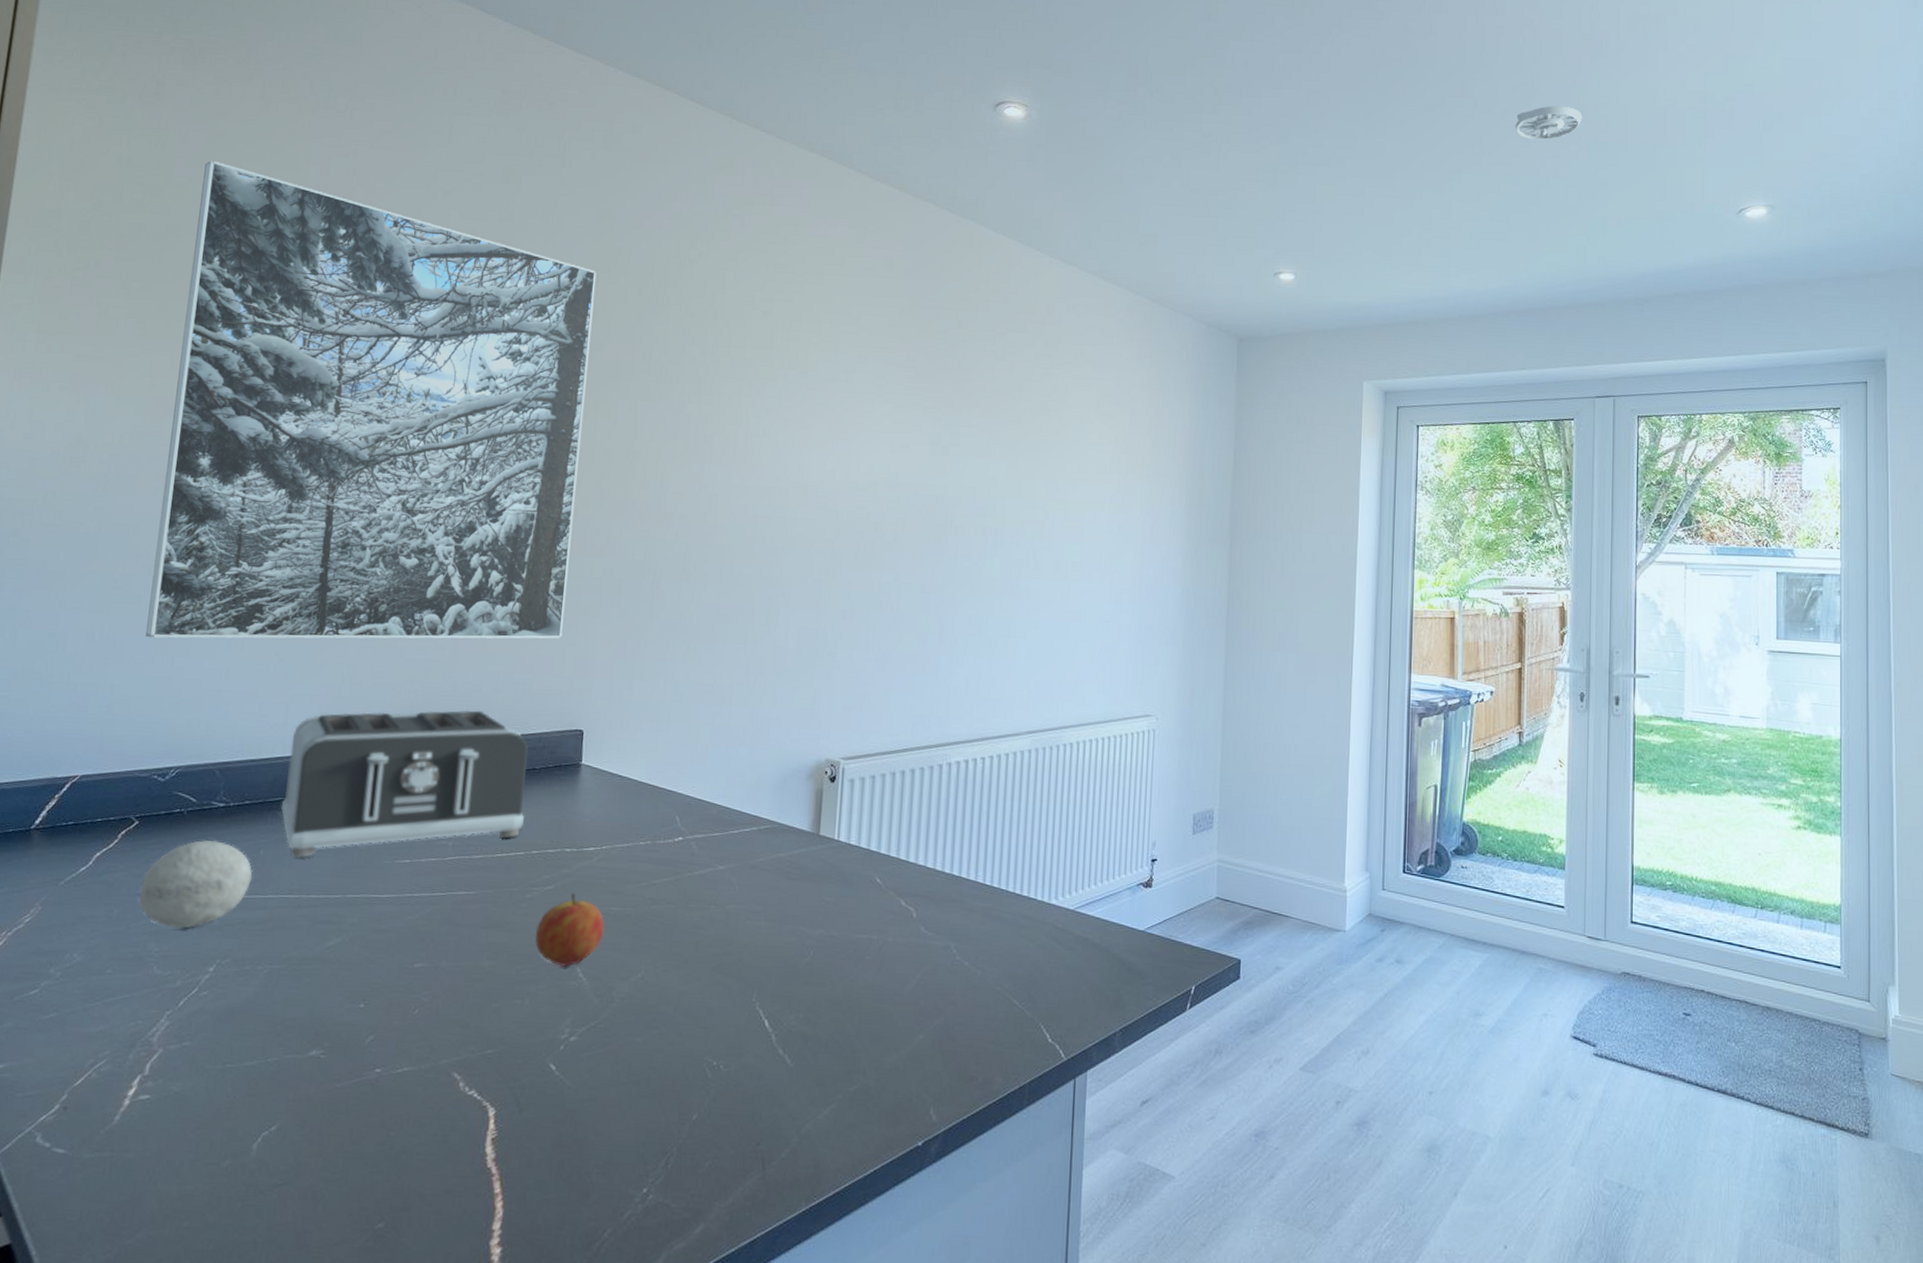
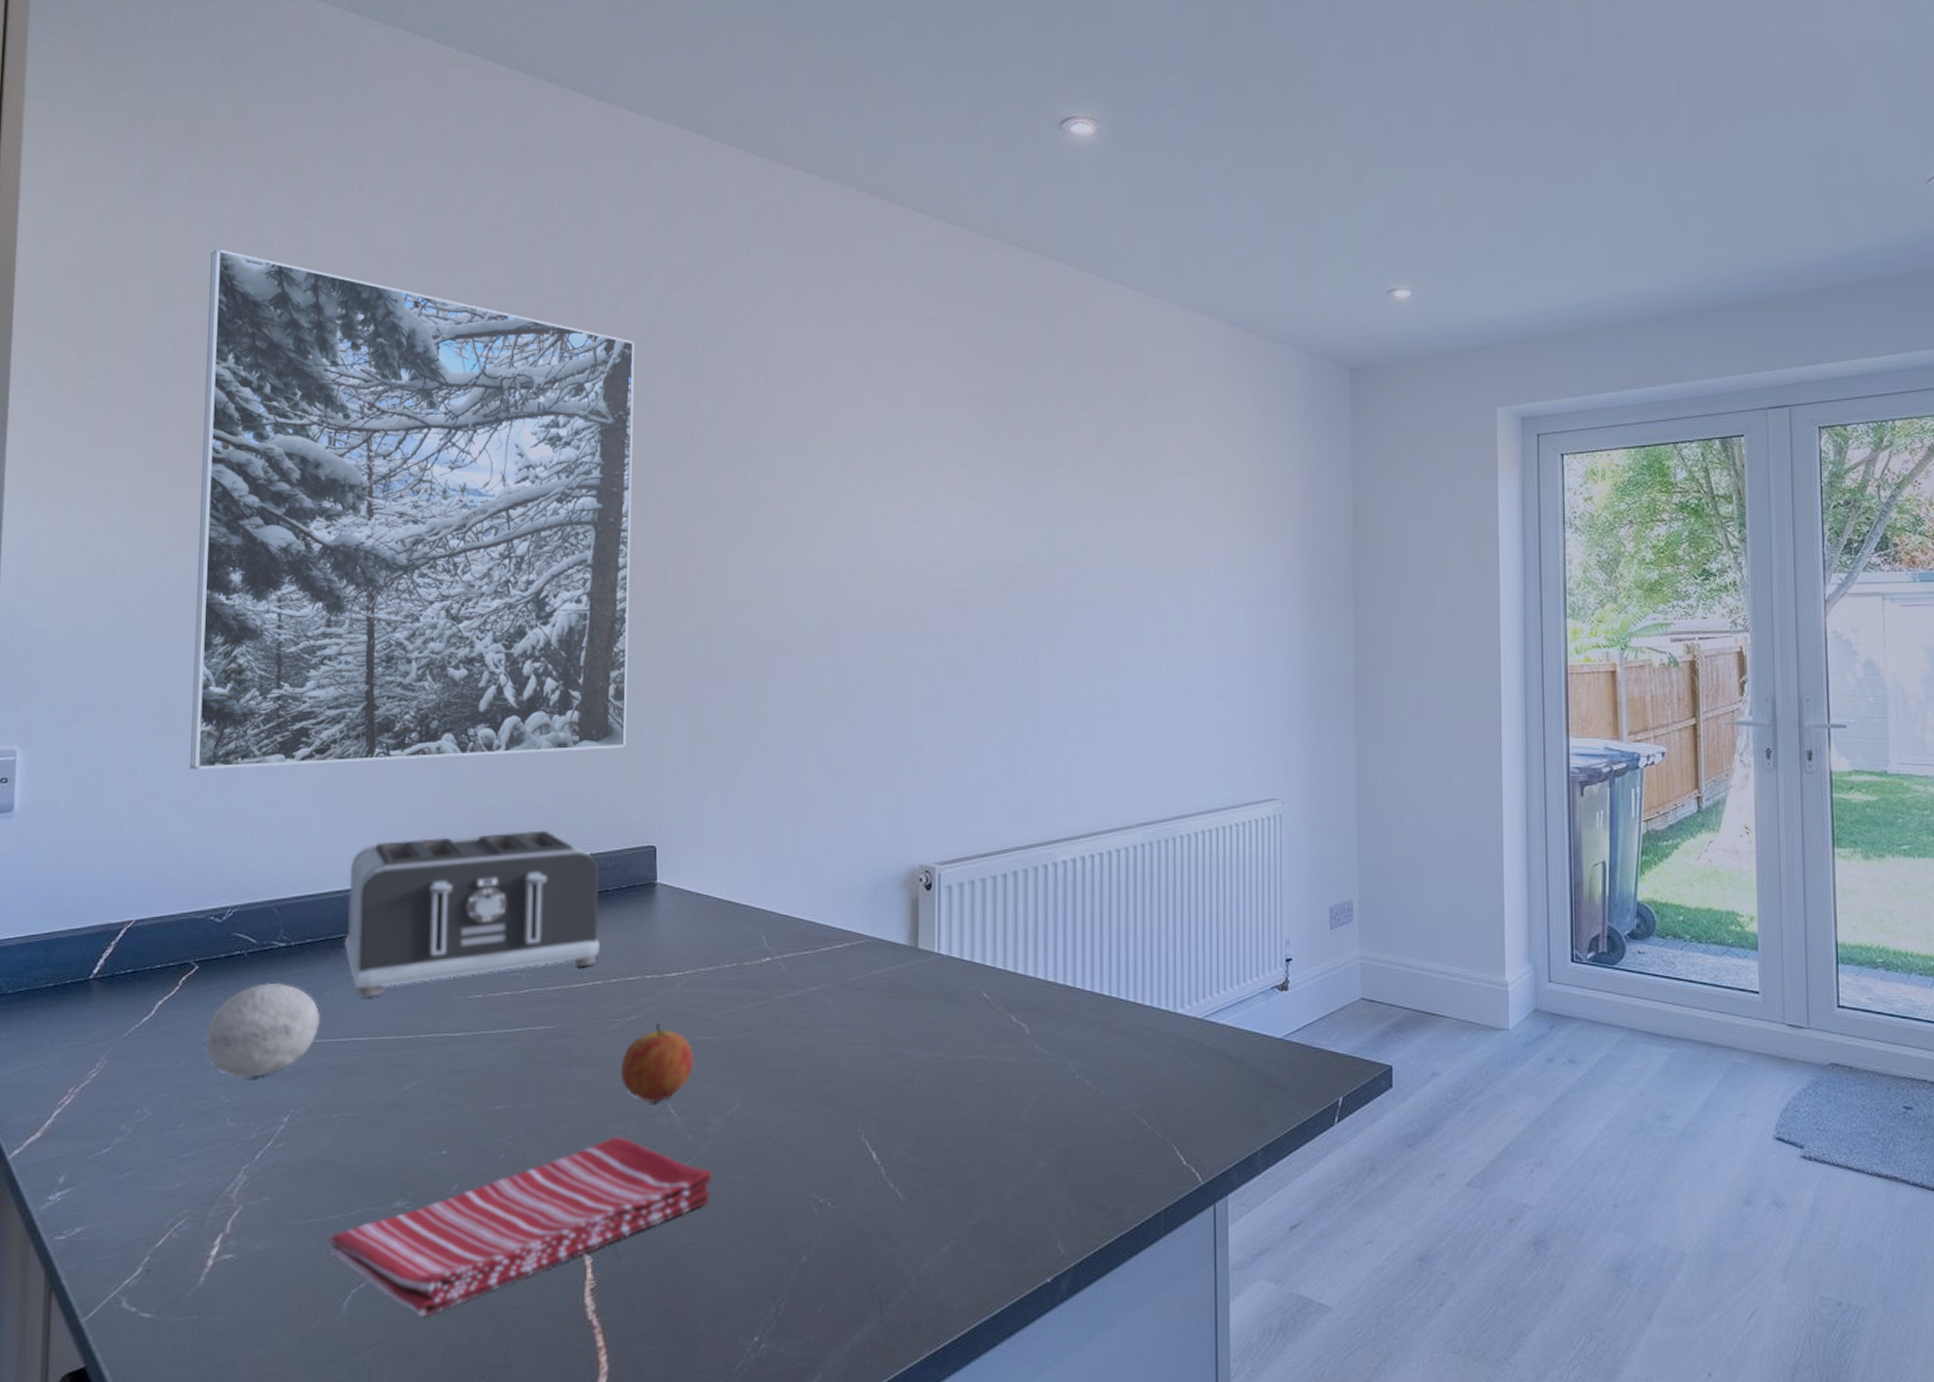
dish towel: none [242,997,615,1160] -> present [327,1137,712,1316]
smoke detector: present [1515,106,1583,141] -> none [1658,72,1738,115]

